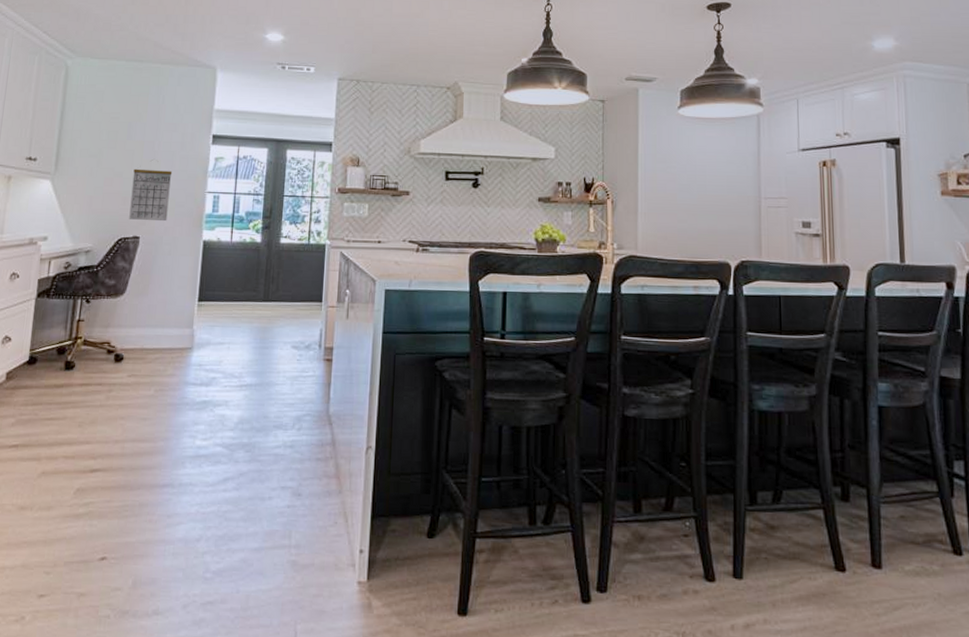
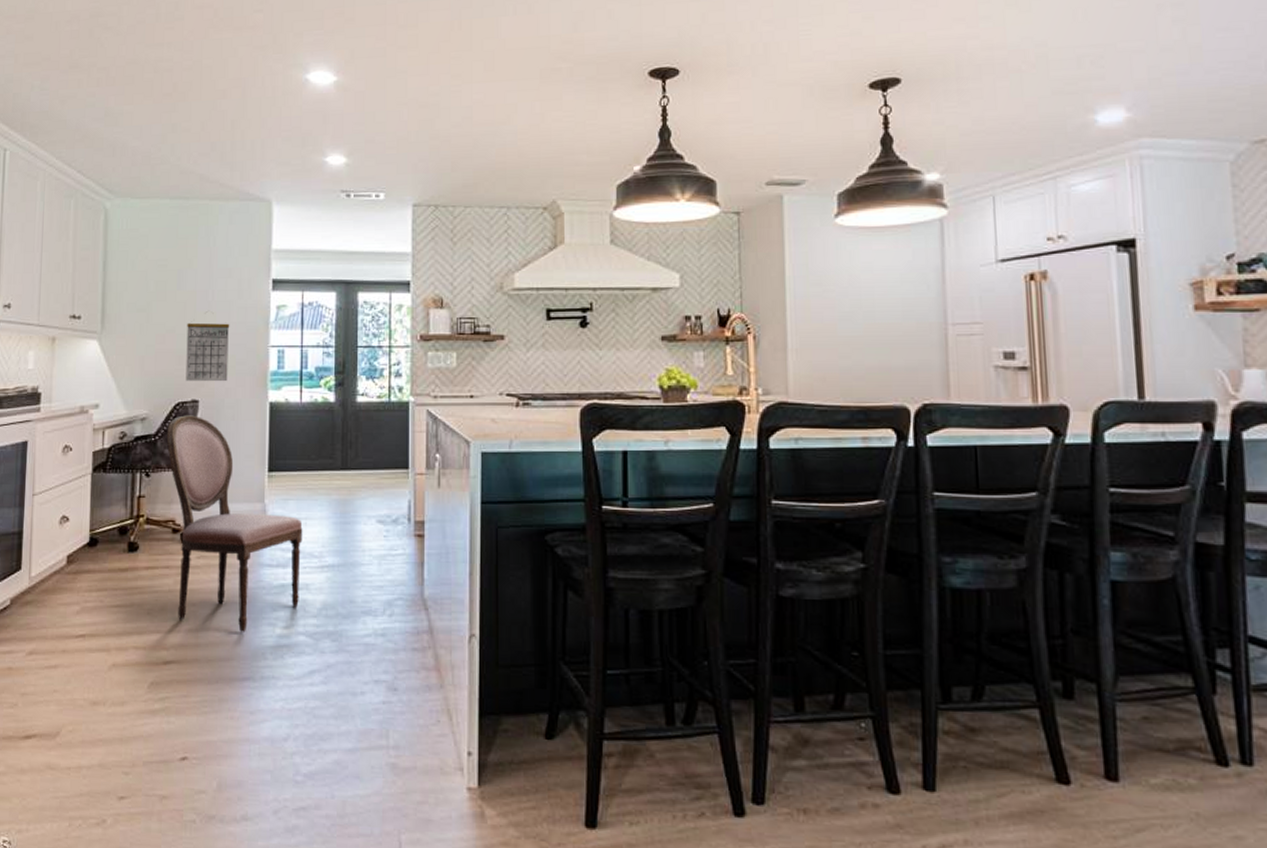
dining chair: none [107,249,226,444] -> present [166,415,303,633]

